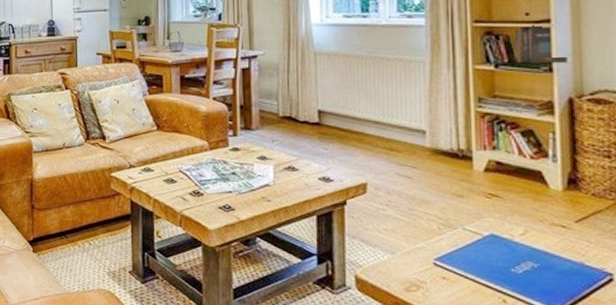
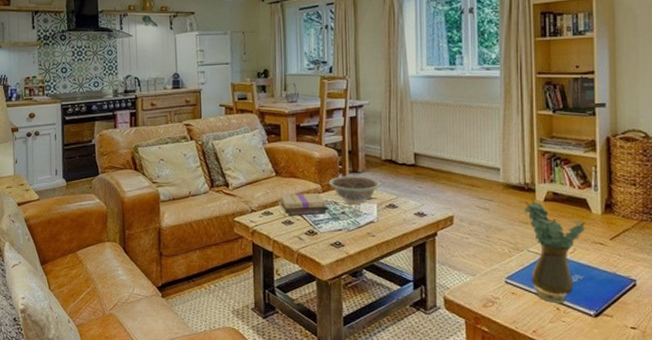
books: none [160,150,217,175] -> present [278,193,329,216]
decorative bowl: none [216,132,279,165] -> present [328,175,381,204]
vase: none [459,168,540,296] -> present [525,199,585,304]

